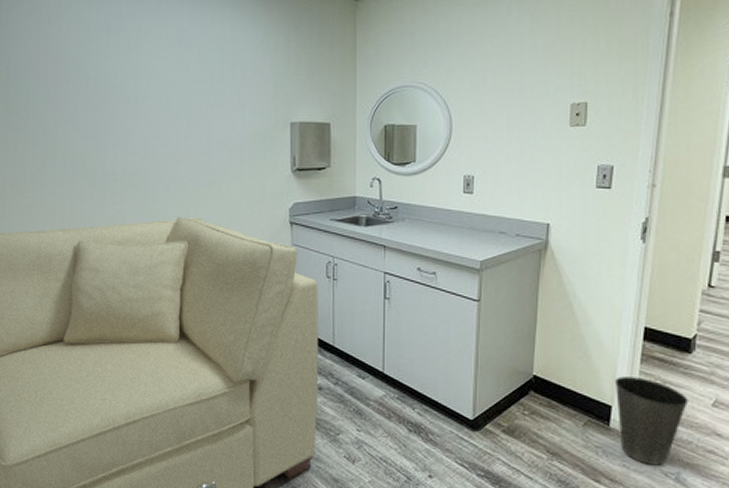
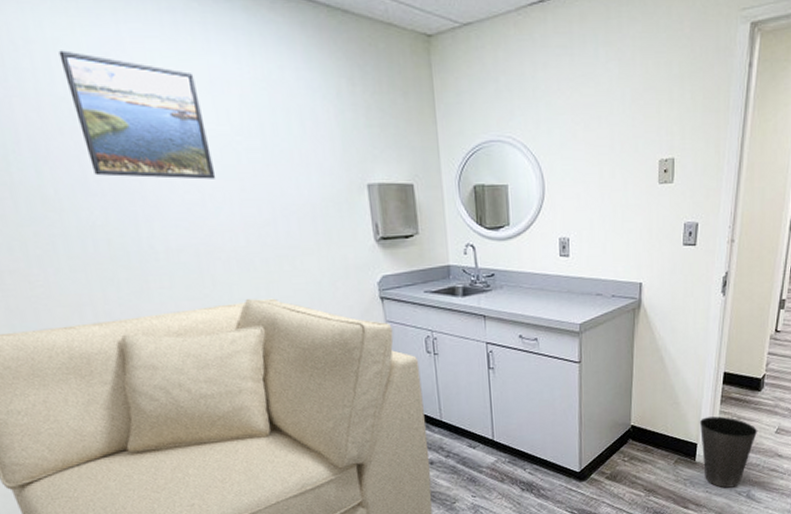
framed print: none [77,21,171,117] -> present [59,50,216,180]

